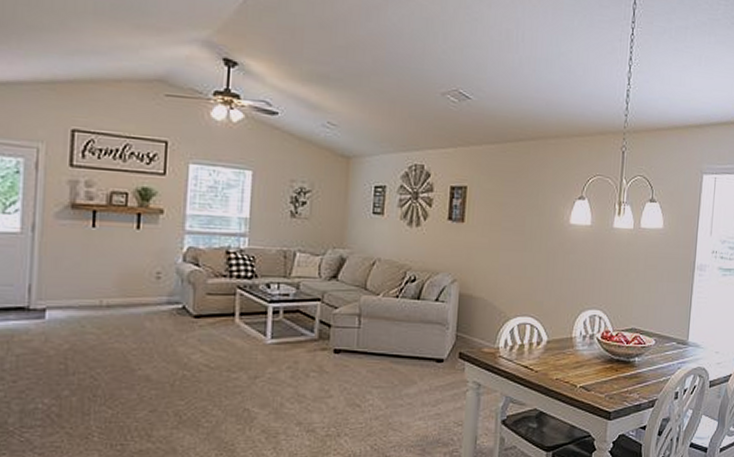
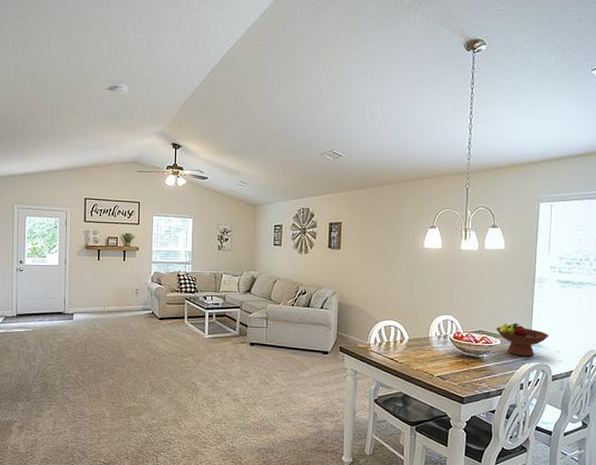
fruit bowl: none [650,318,708,360] -> present [496,323,549,357]

